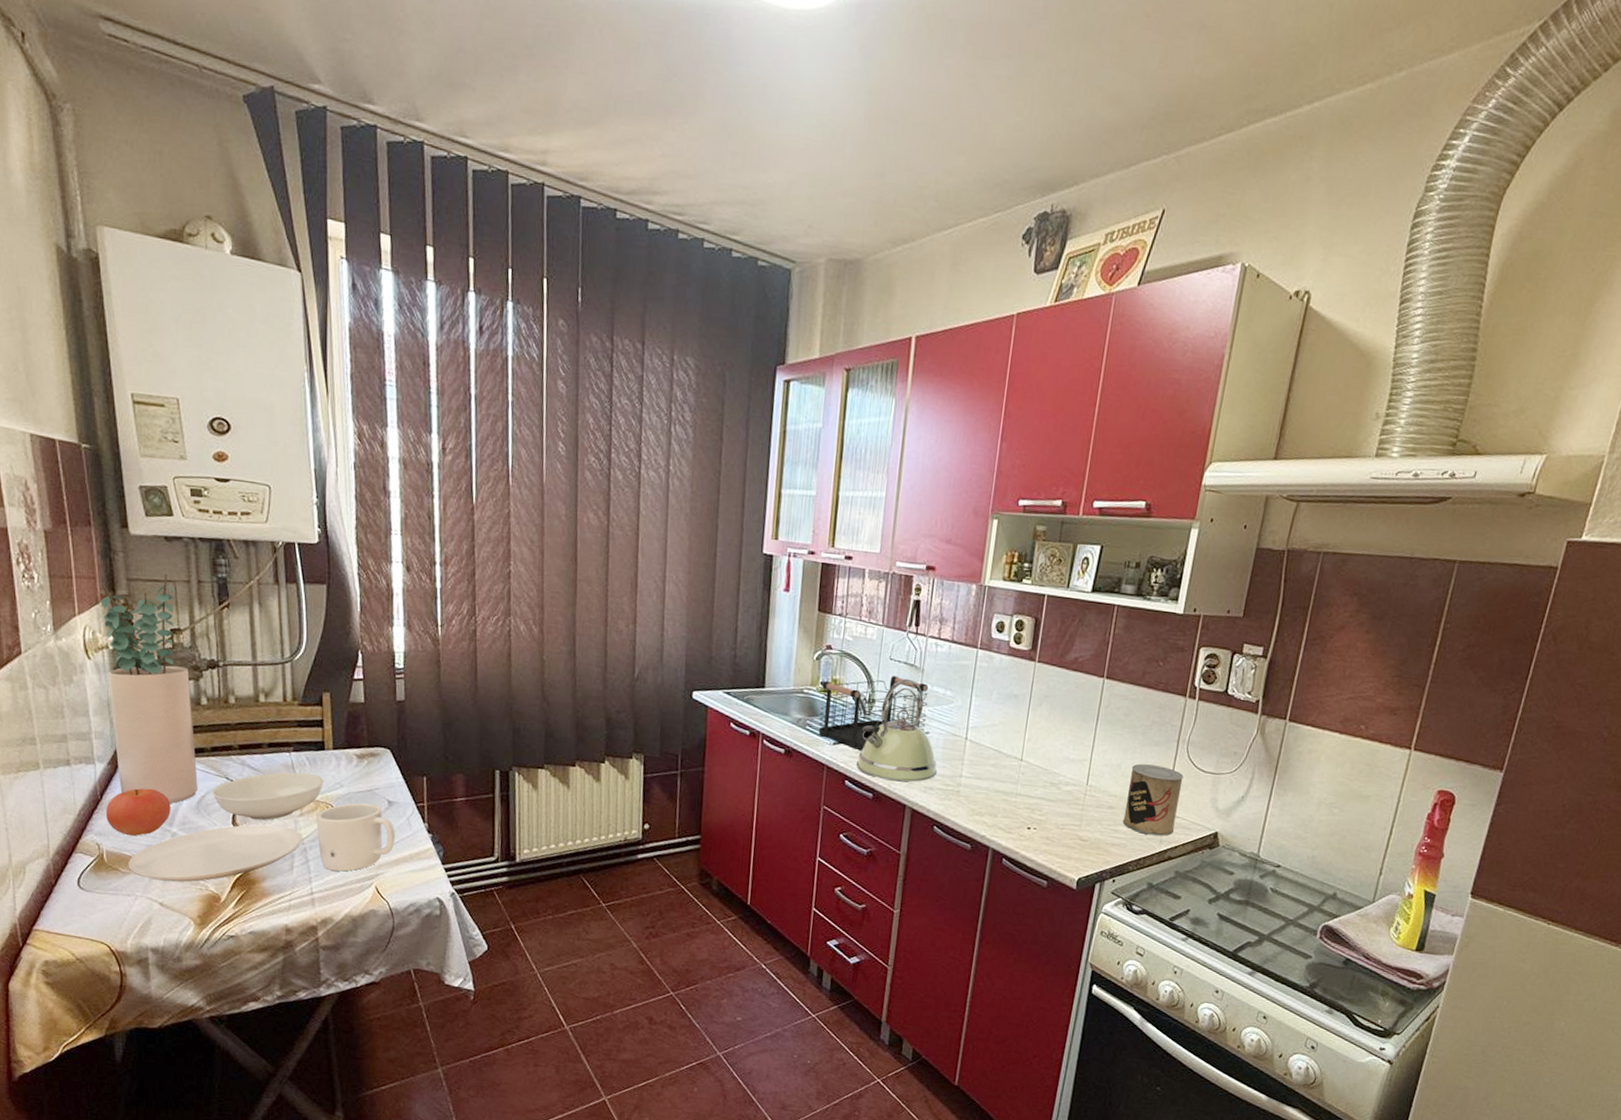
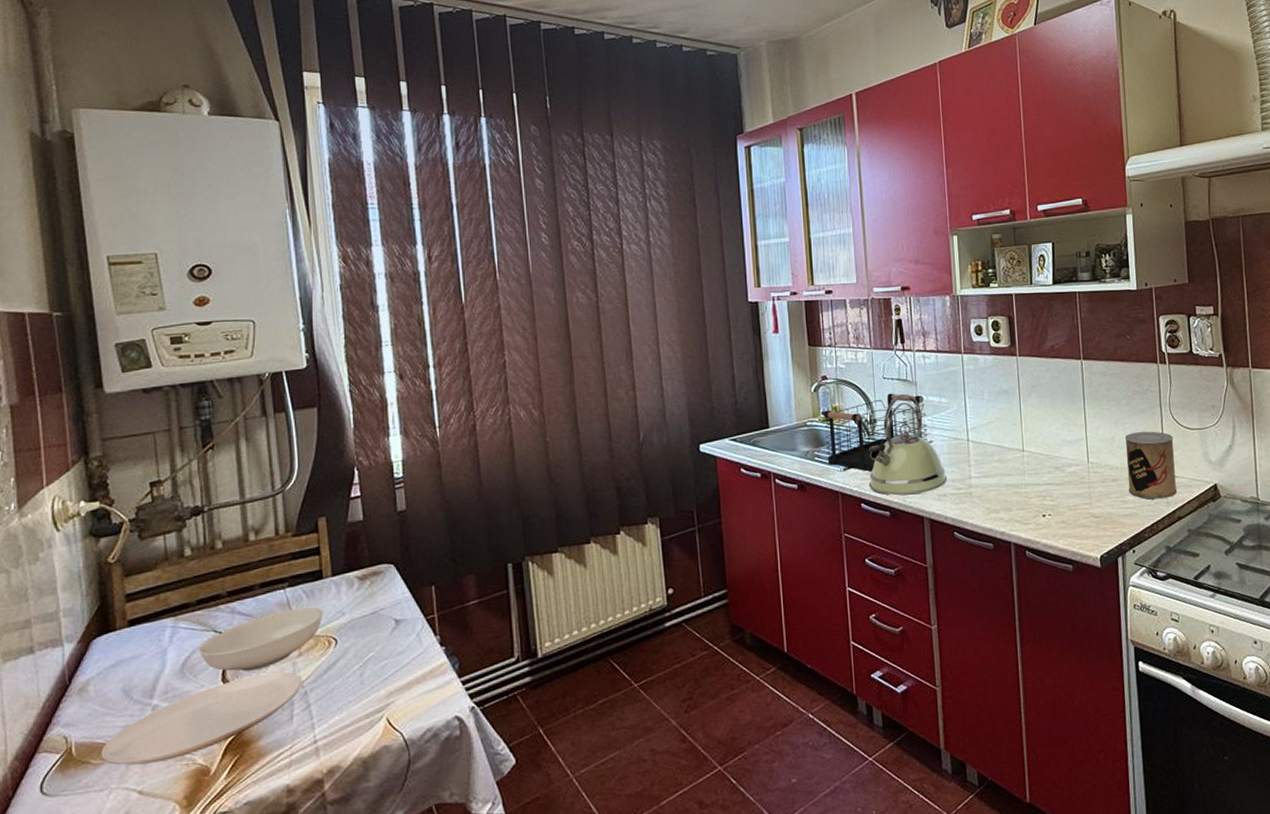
vase: present [100,574,198,804] -> none [72,427,182,673]
fruit: present [106,788,171,837] -> none [76,660,151,720]
mug: present [316,803,395,872] -> none [317,626,405,711]

